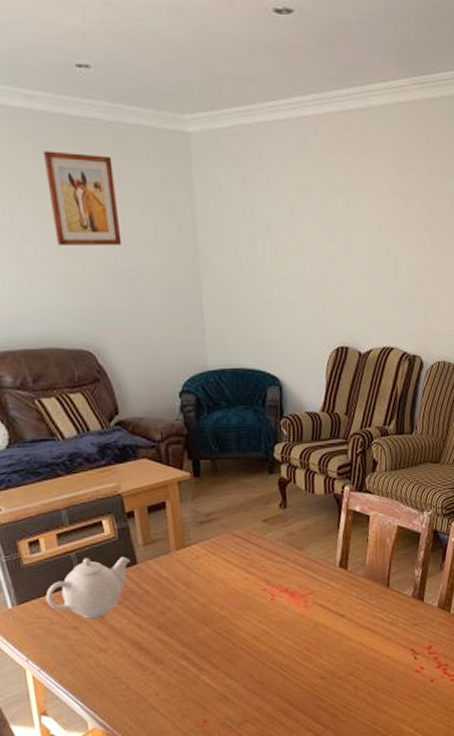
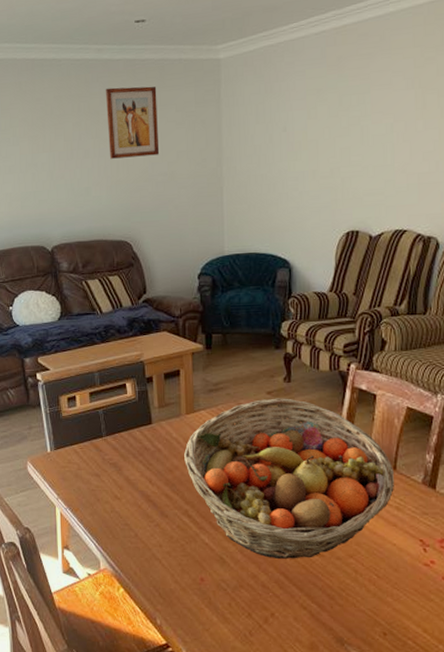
teapot: present [46,556,131,619] -> none [77,415,147,468]
fruit basket: none [177,525,388,688] -> present [184,398,394,559]

